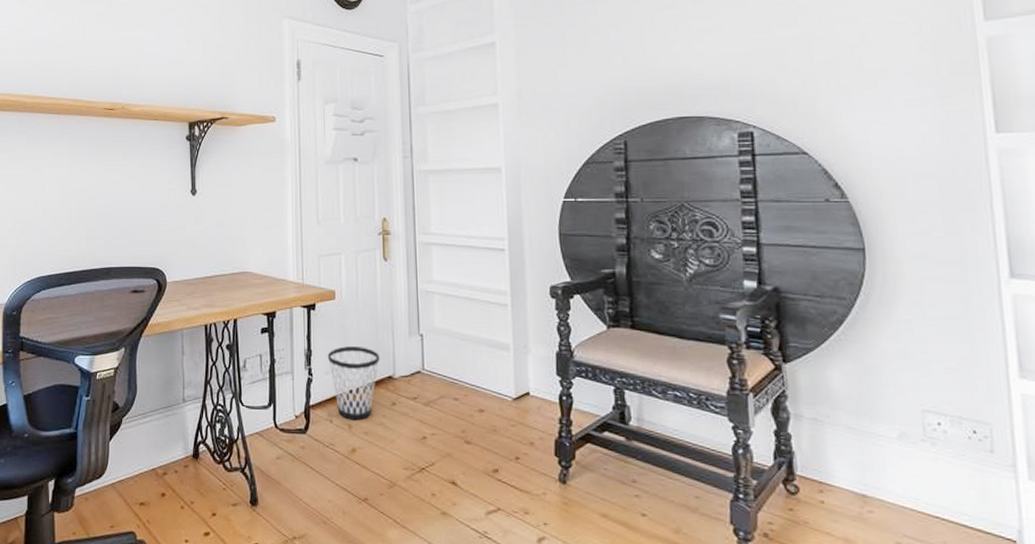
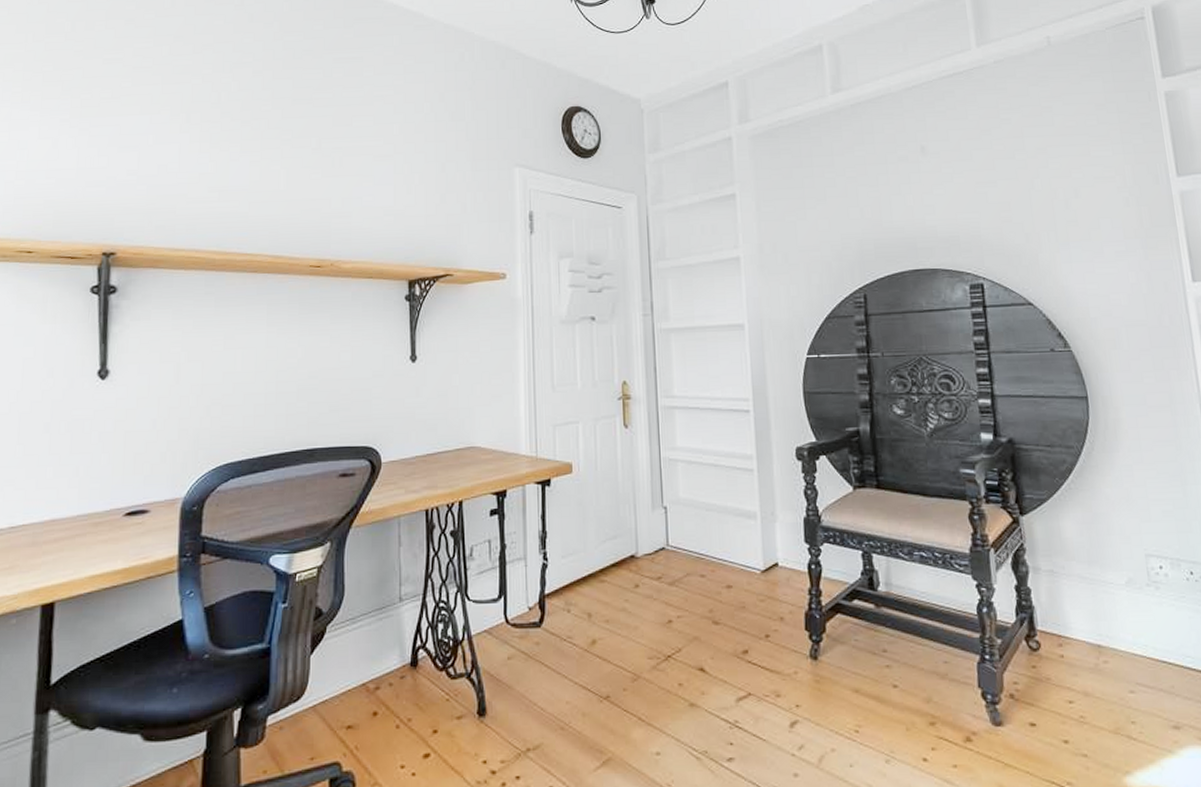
wastebasket: present [327,346,380,421] -> none [564,524,621,608]

